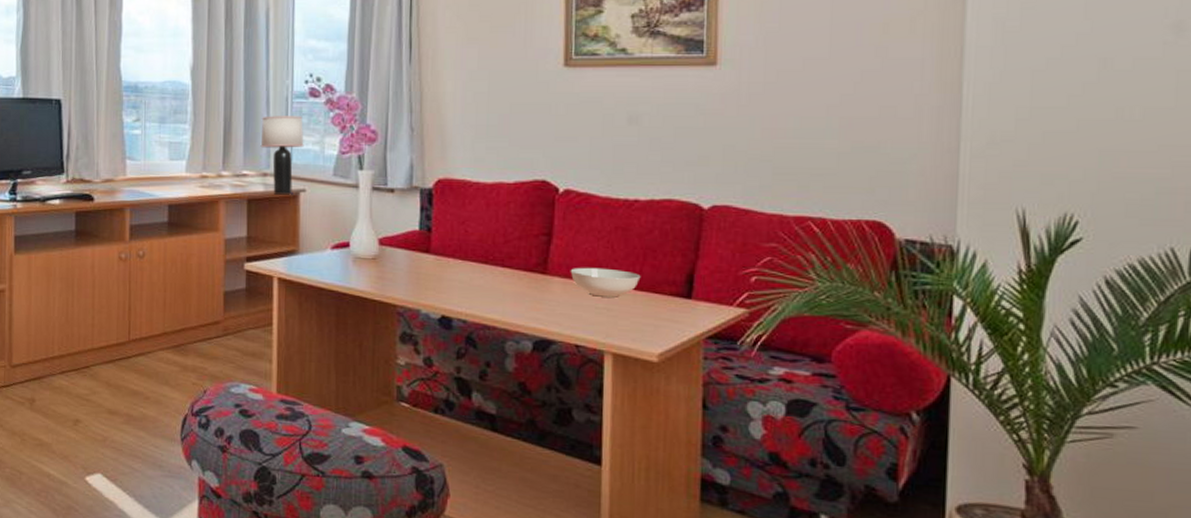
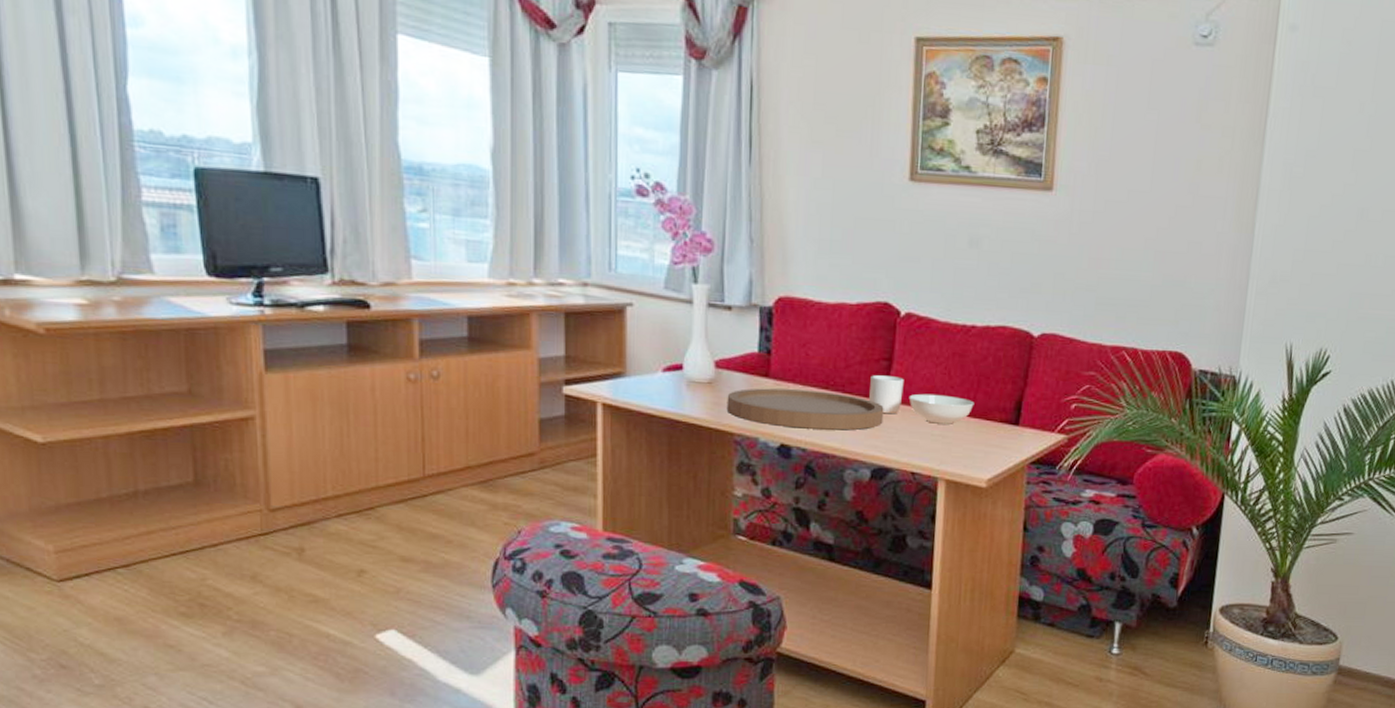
table lamp: present [260,116,304,195] -> none [579,215,631,309]
tray: none [390,263,545,303] -> present [726,388,884,431]
mug: none [529,250,565,288] -> present [869,375,904,414]

